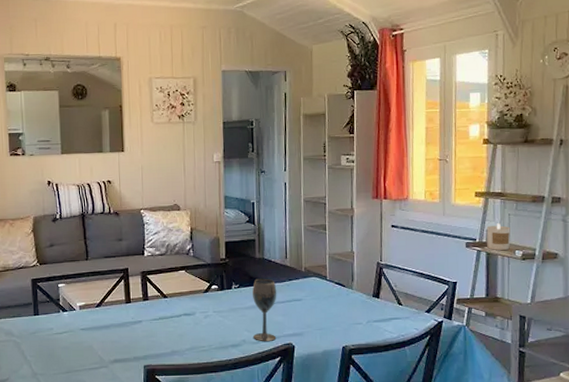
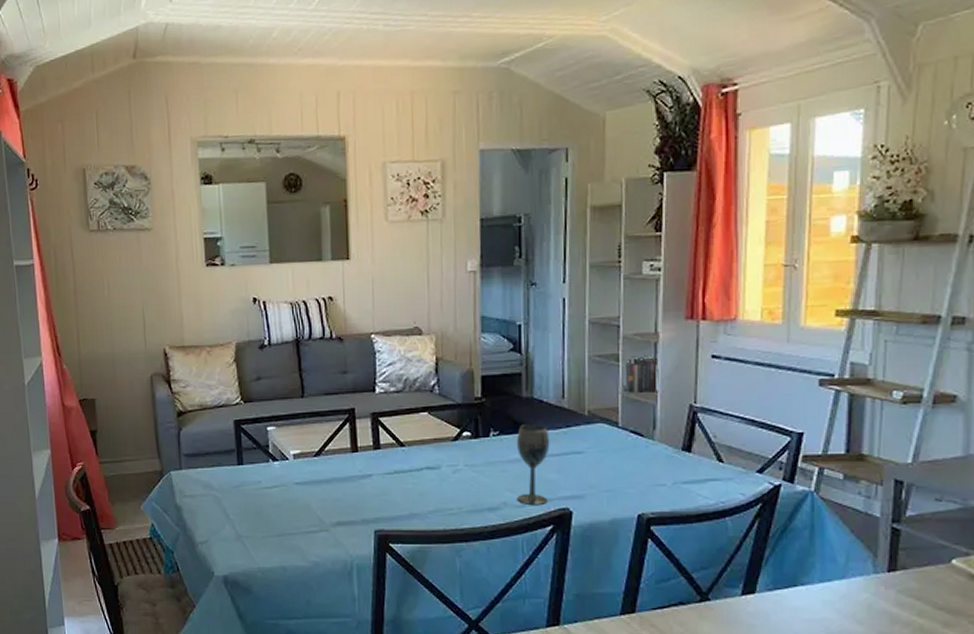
books: none [328,227,355,255] -> present [622,357,659,394]
candle: present [486,223,511,251] -> none [850,353,886,391]

